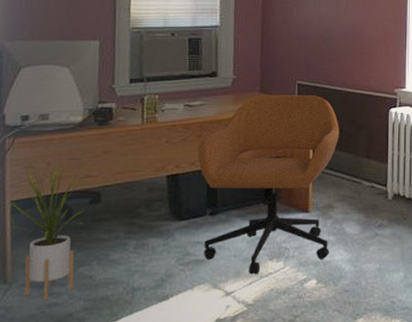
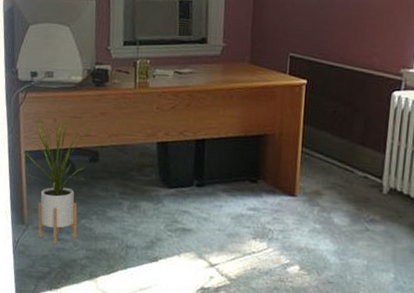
office chair: present [197,95,340,275] -> none [185,66,333,251]

